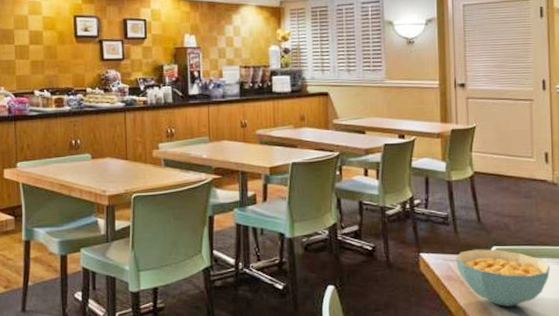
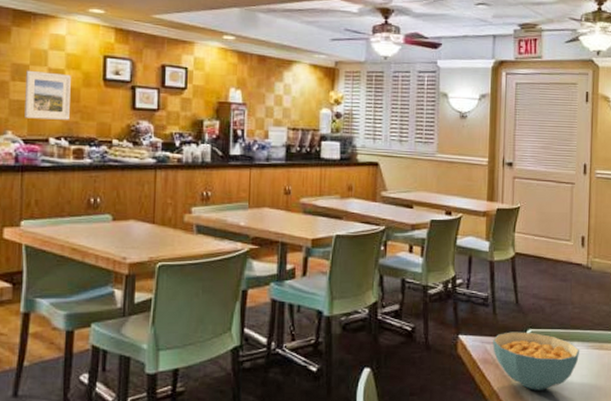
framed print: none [12,34,50,75] -> present [25,70,71,120]

